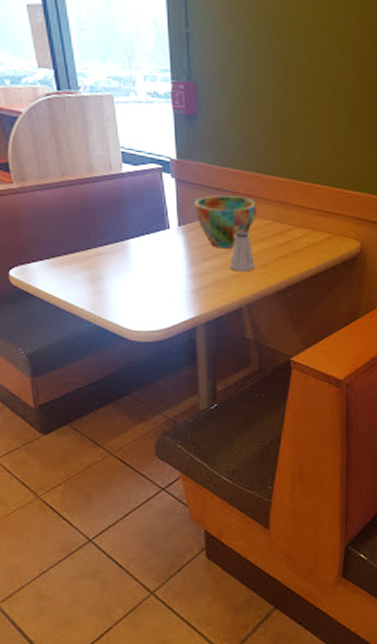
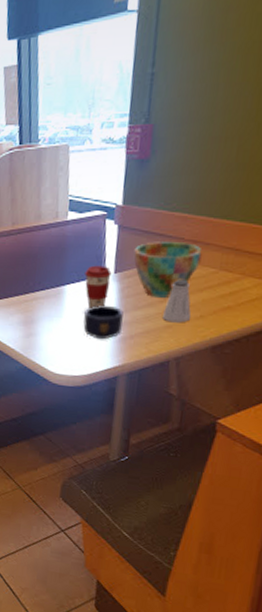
coffee cup: none [148,218,176,262] -> present [85,265,112,308]
mug: none [154,257,193,293] -> present [83,305,124,340]

